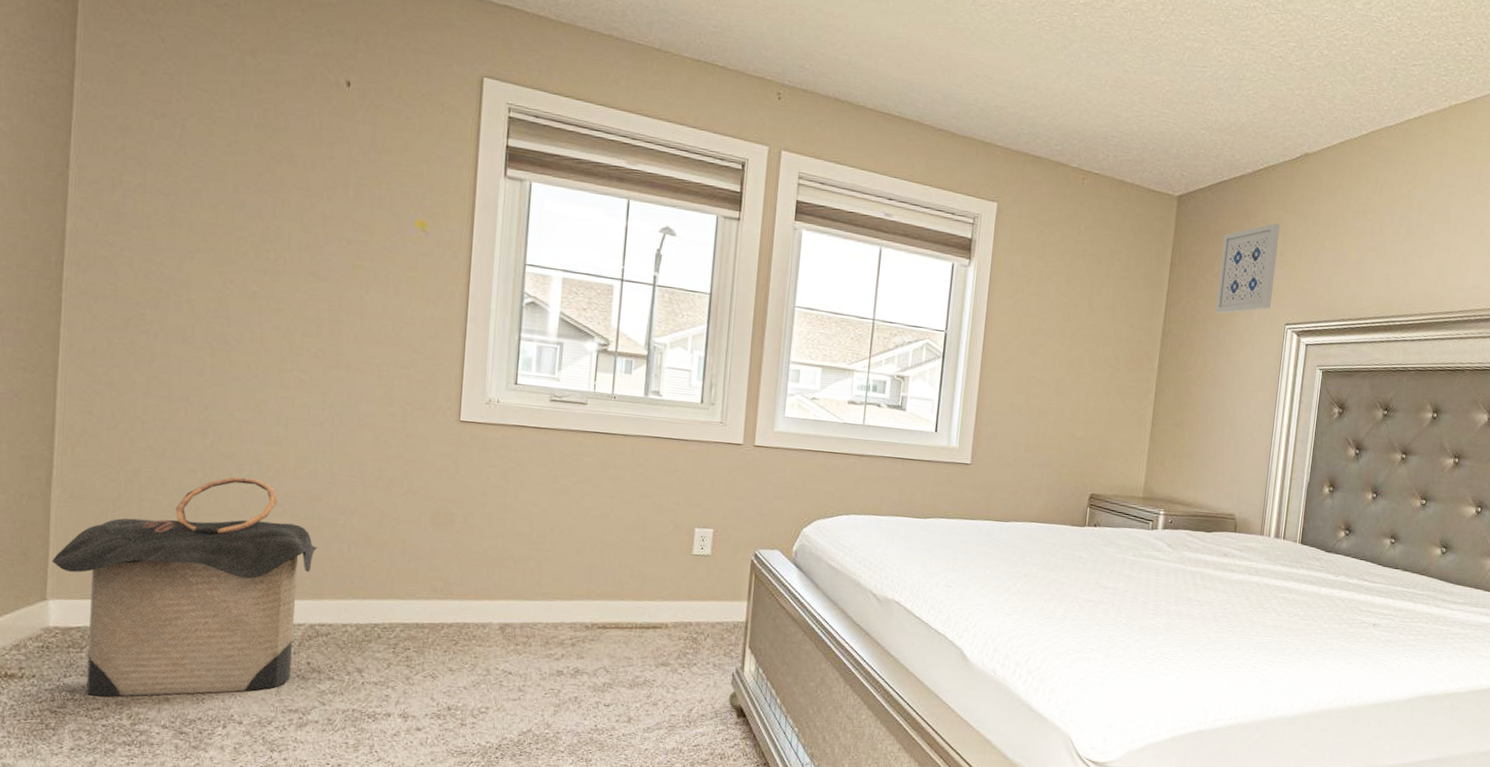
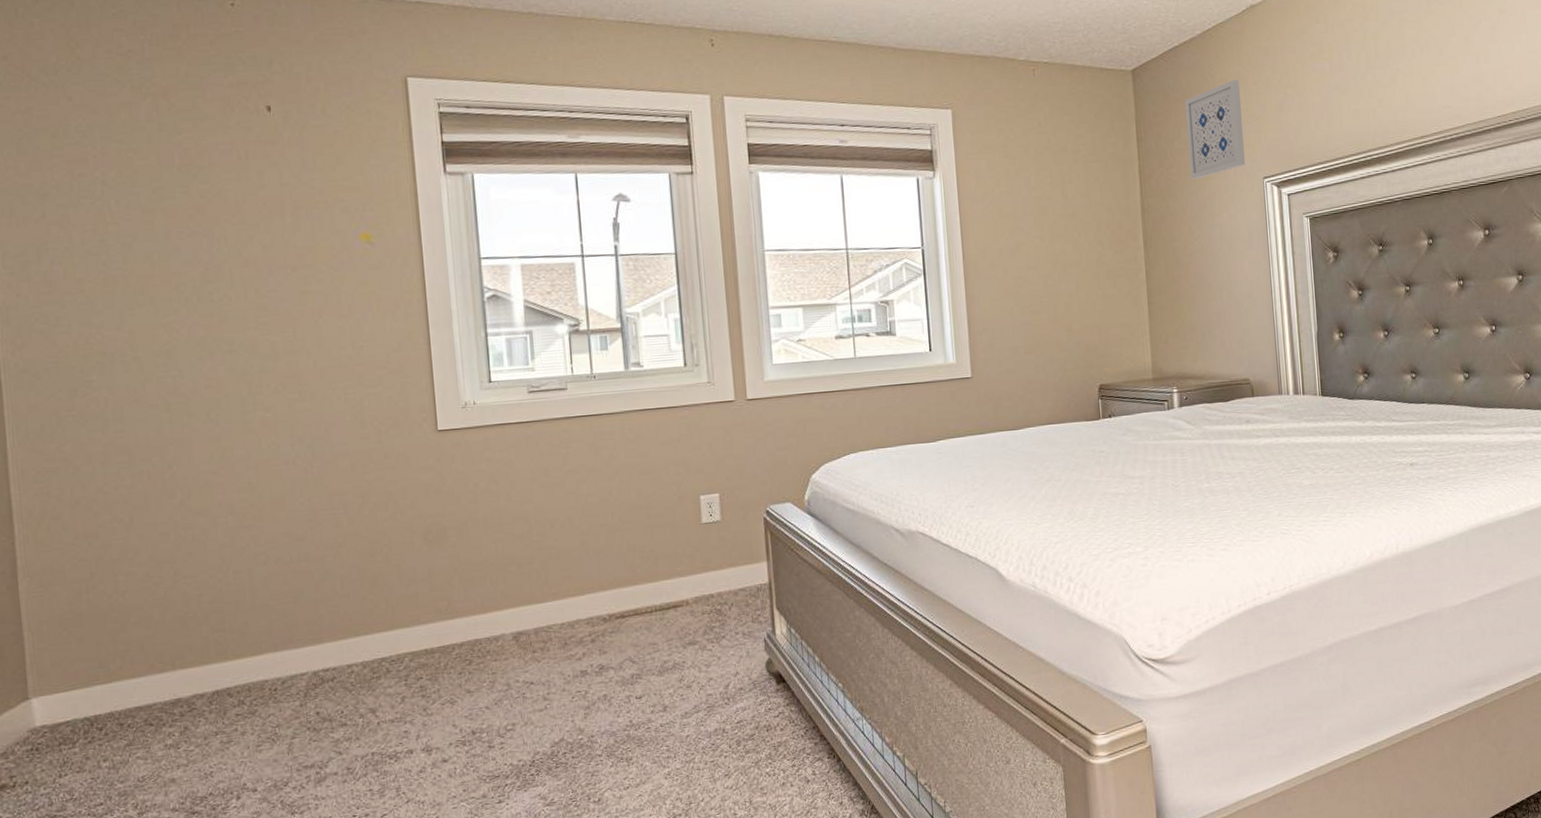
laundry hamper: present [52,476,318,697] -> none [29,530,310,792]

